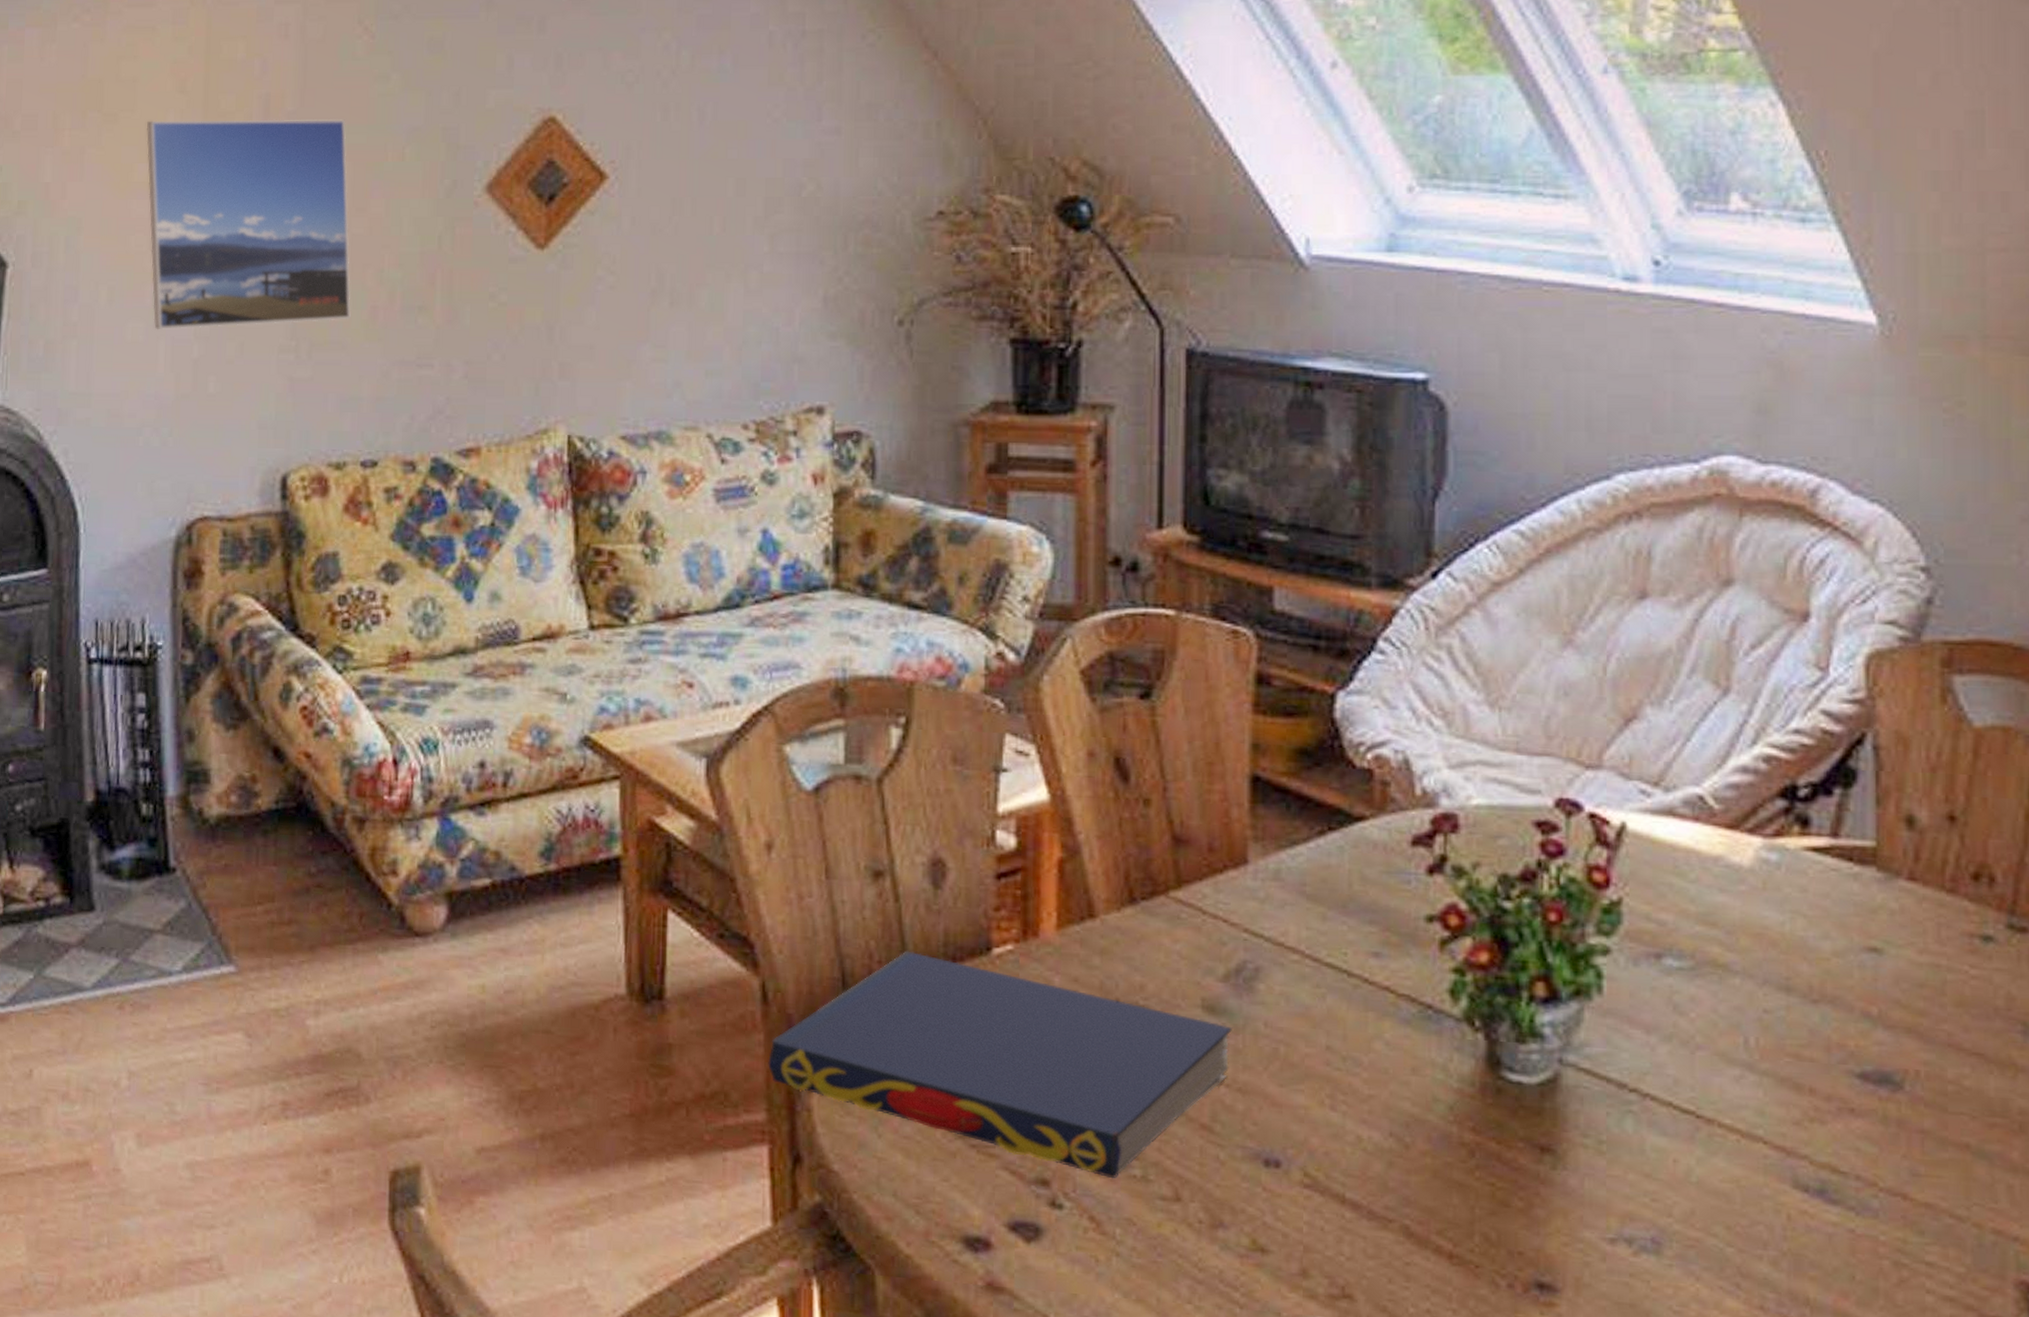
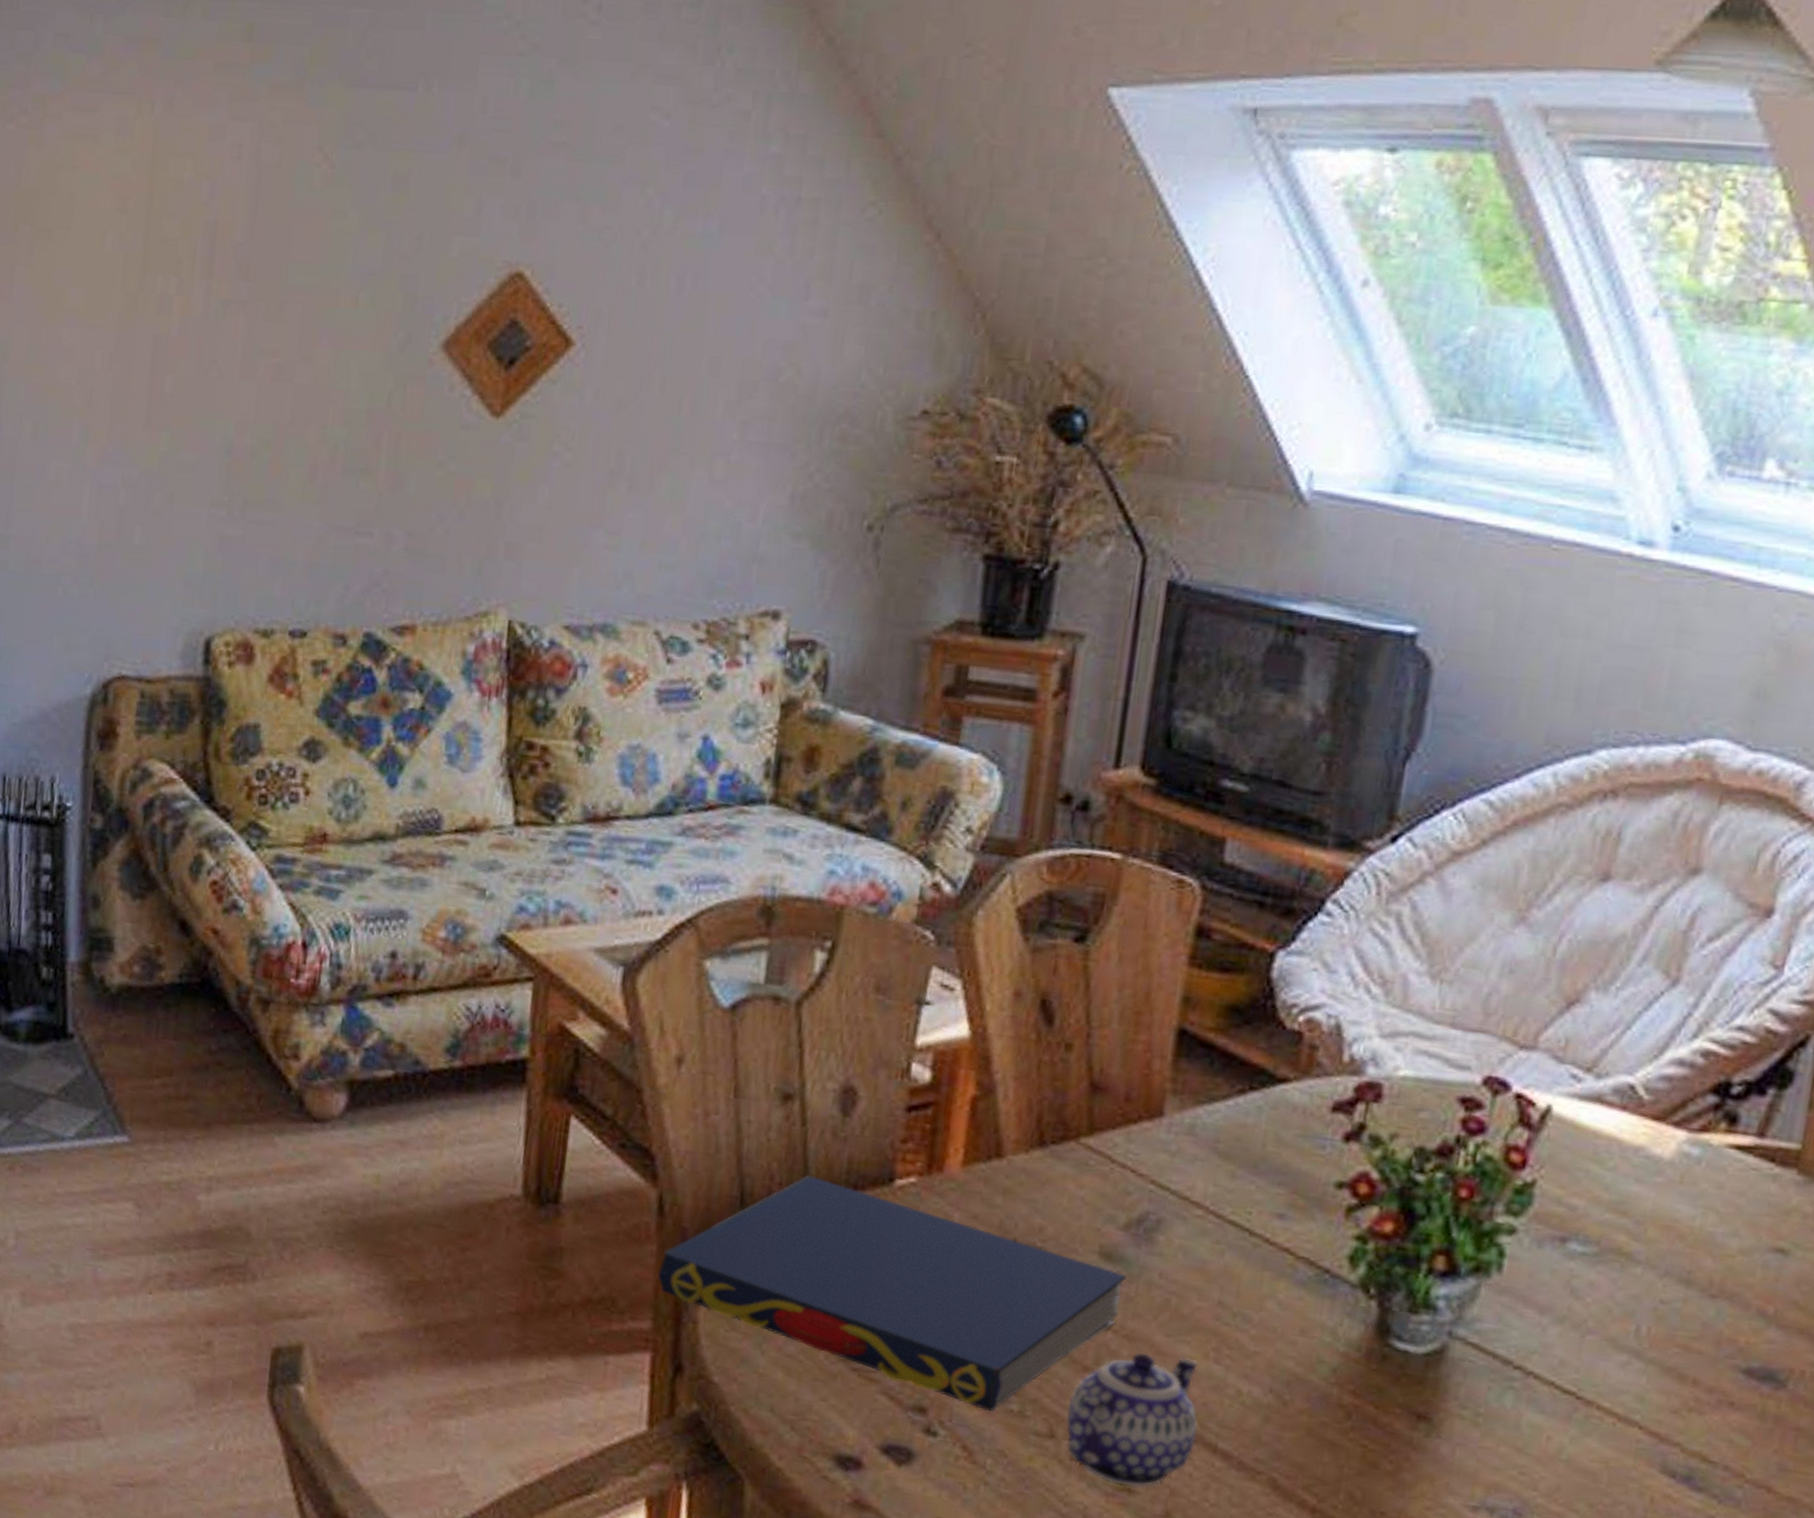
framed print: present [146,119,352,330] -> none [79,241,298,478]
teapot: none [1190,1105,1323,1246] -> present [1066,1352,1199,1487]

